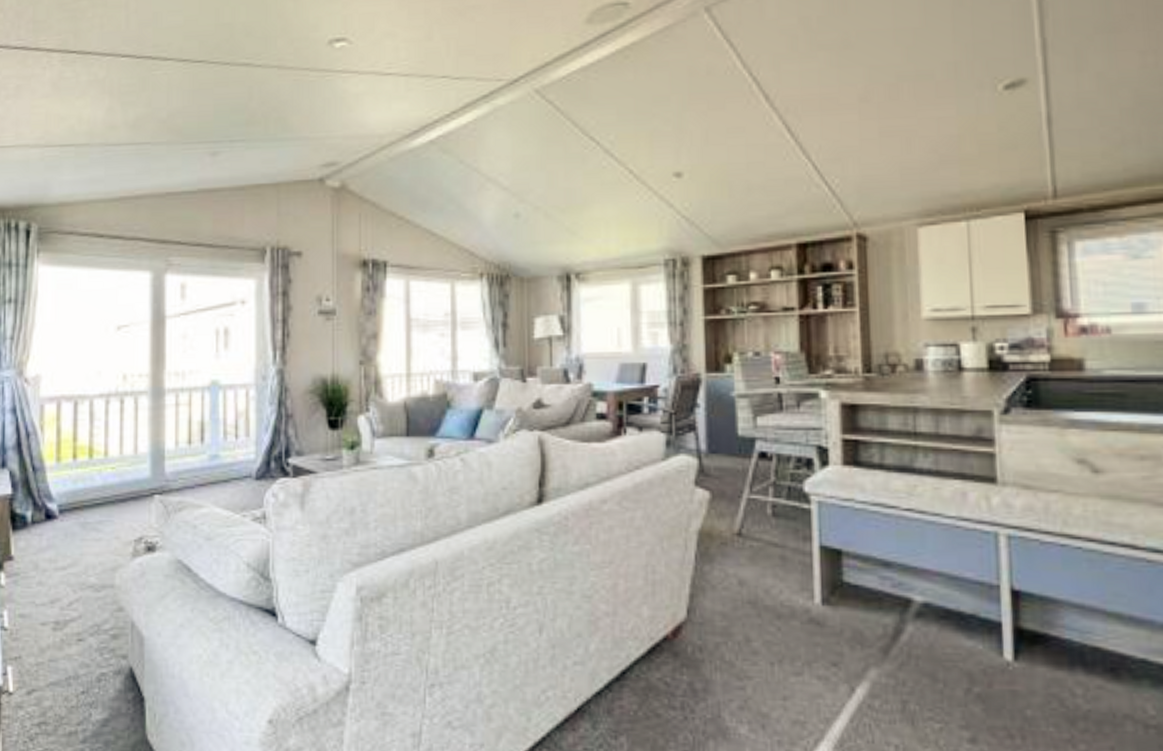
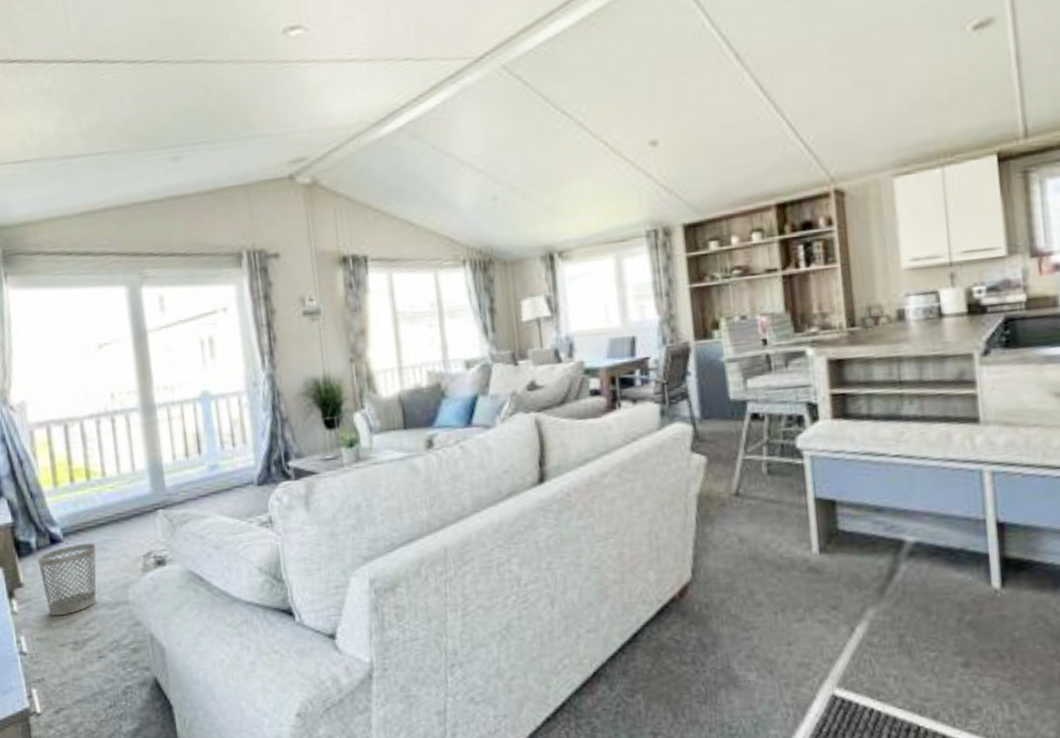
wastebasket: none [30,523,89,594] -> present [37,543,97,616]

